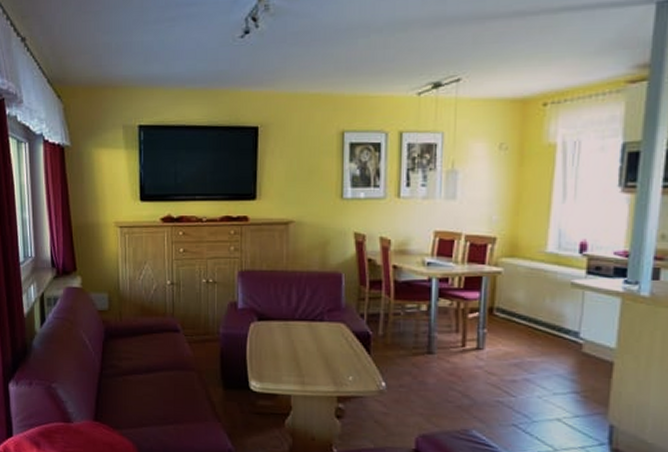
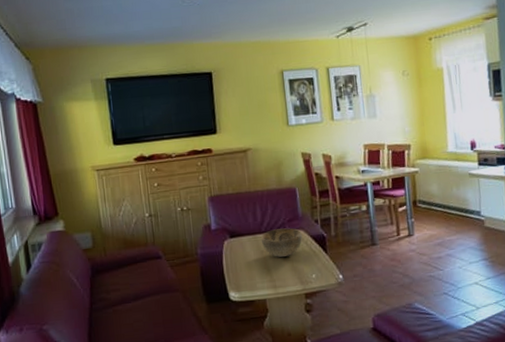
decorative bowl: none [293,318,343,351] -> present [260,228,303,257]

